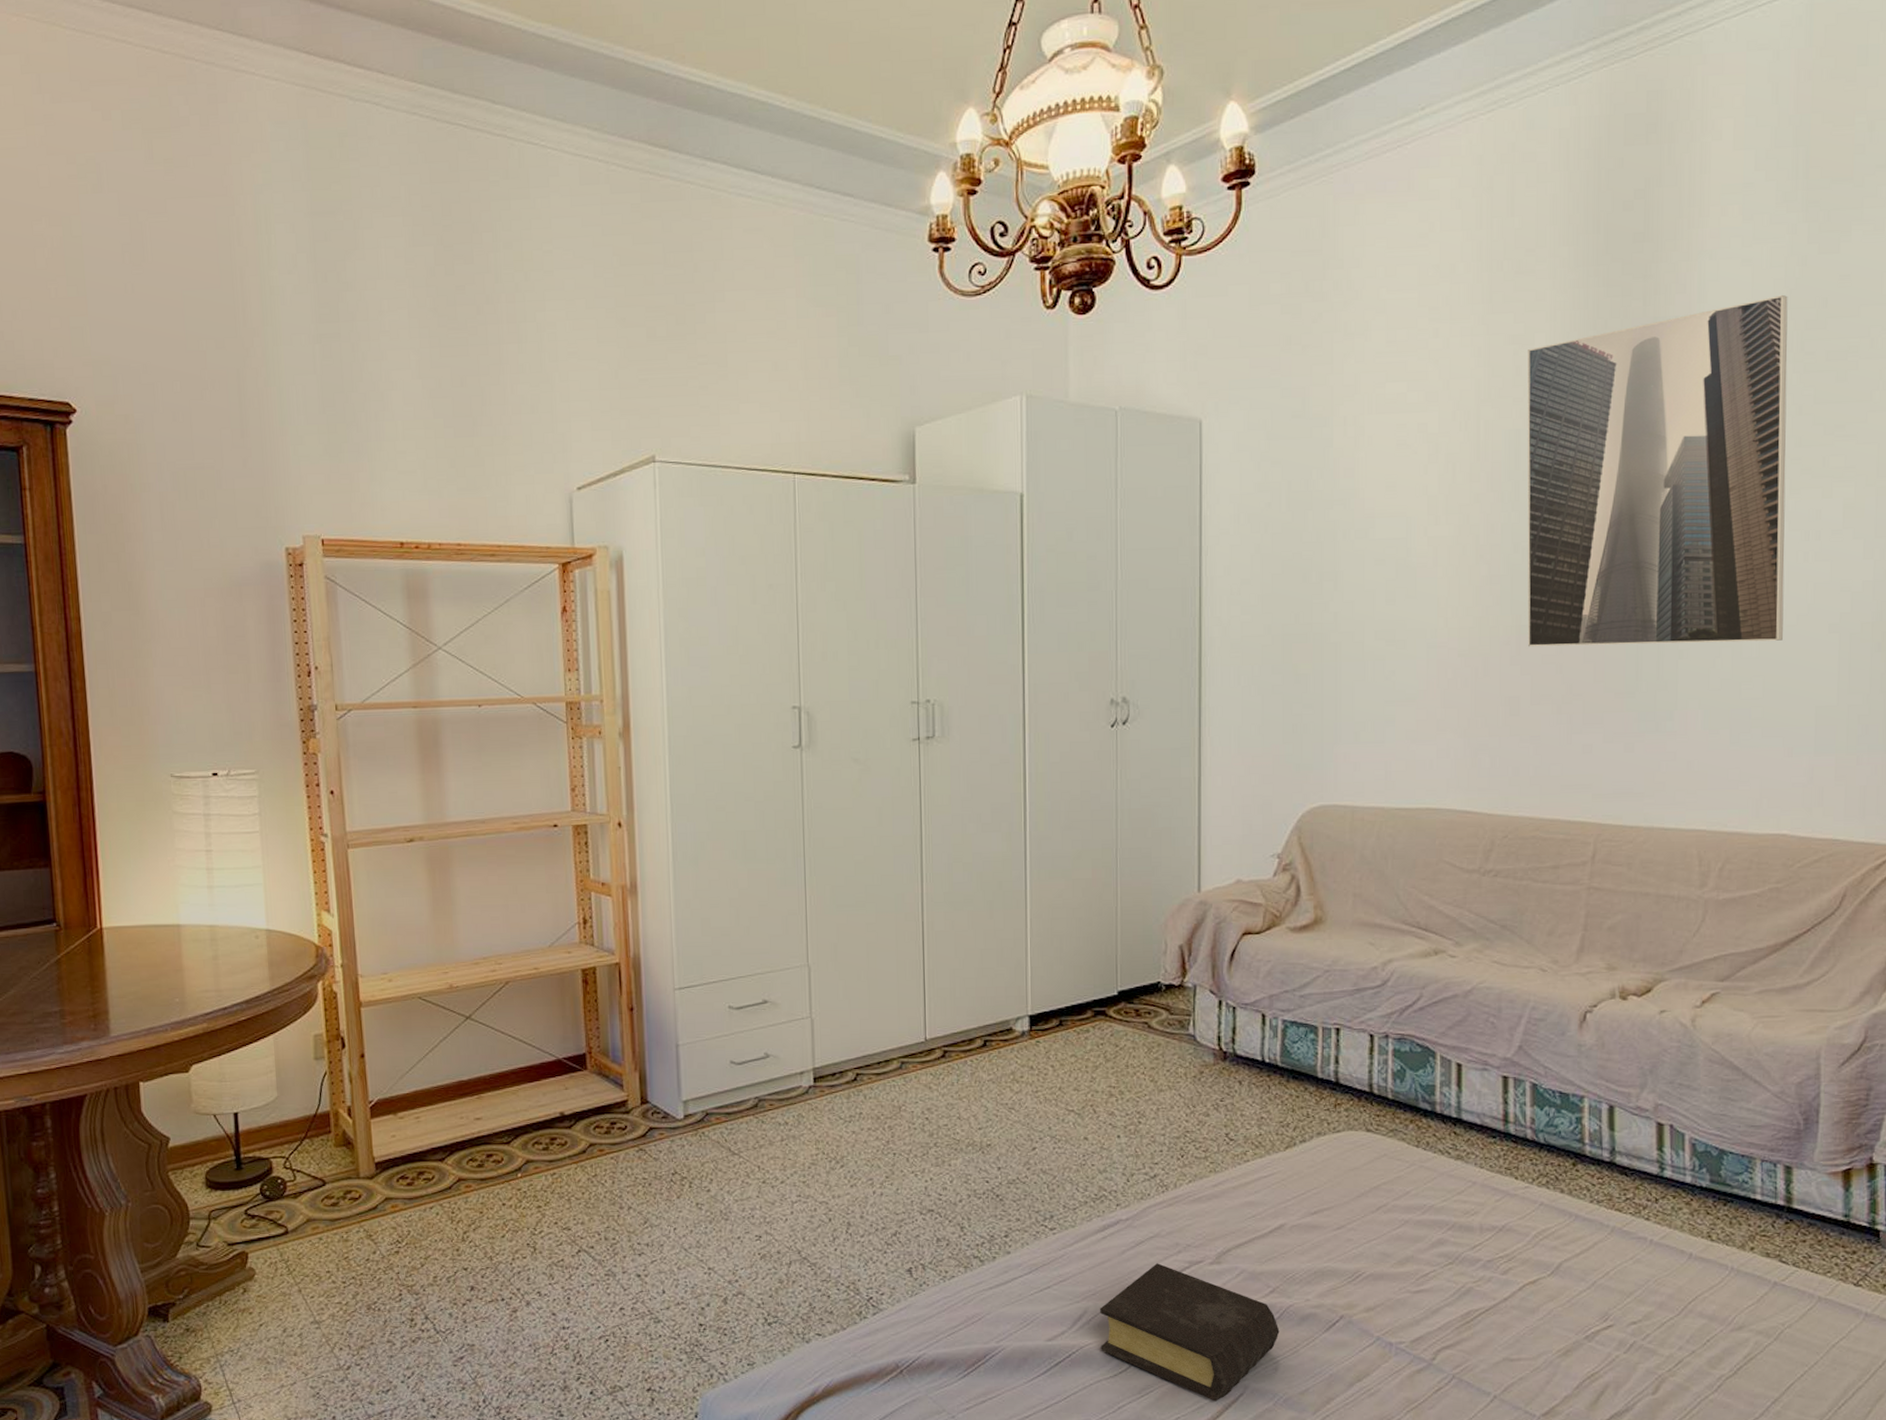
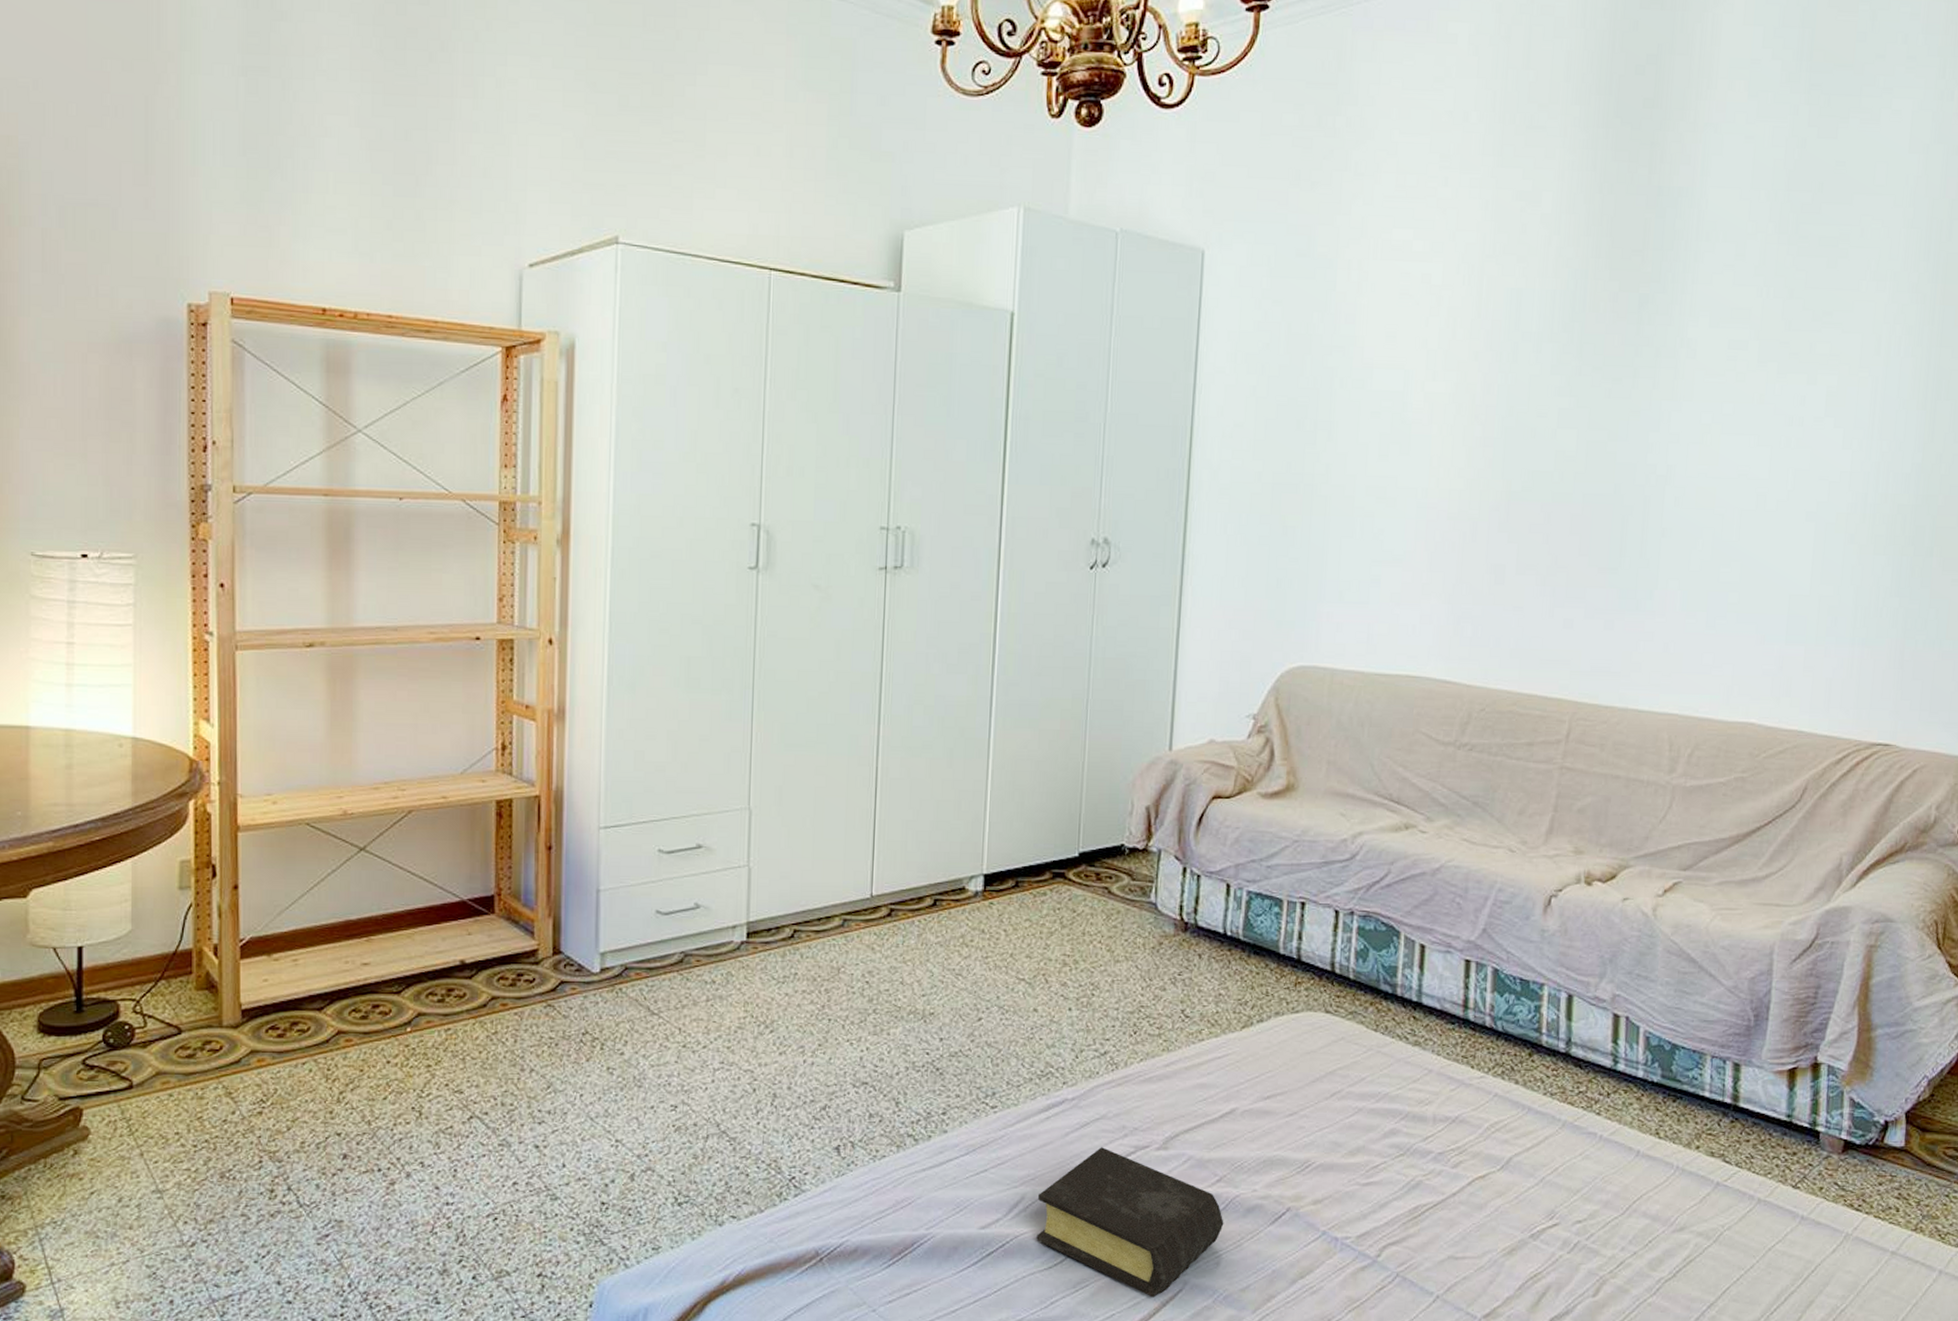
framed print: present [1527,294,1788,647] -> none [1516,175,1786,525]

